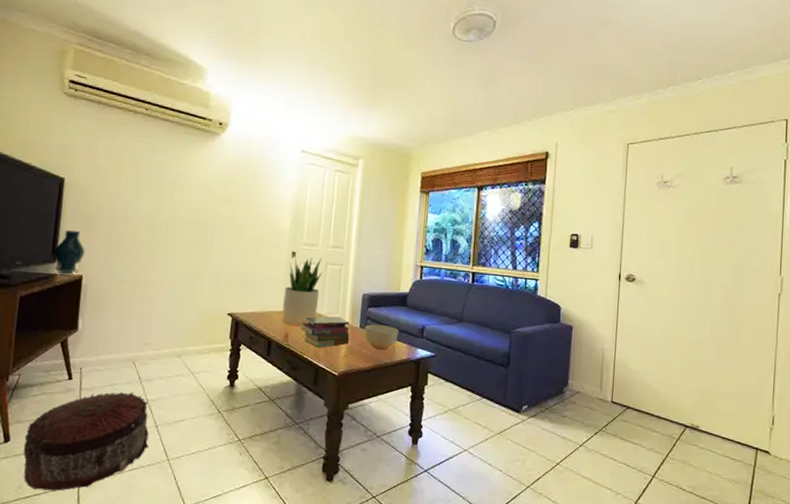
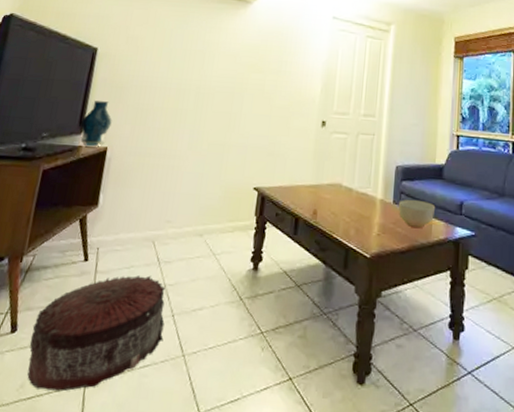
planter: present [282,257,323,327] -> none [310,126,354,202]
books: present [300,316,350,348] -> none [330,190,383,226]

